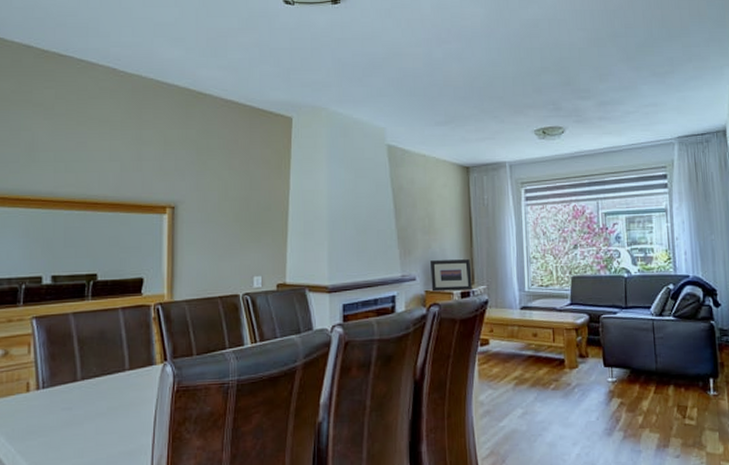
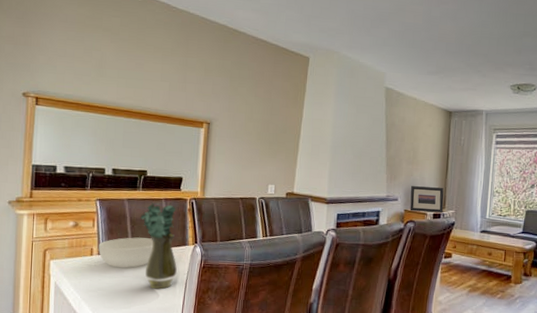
bowl: none [37,361,110,404] -> present [98,237,154,268]
vase: none [91,311,144,427] -> present [140,200,178,289]

